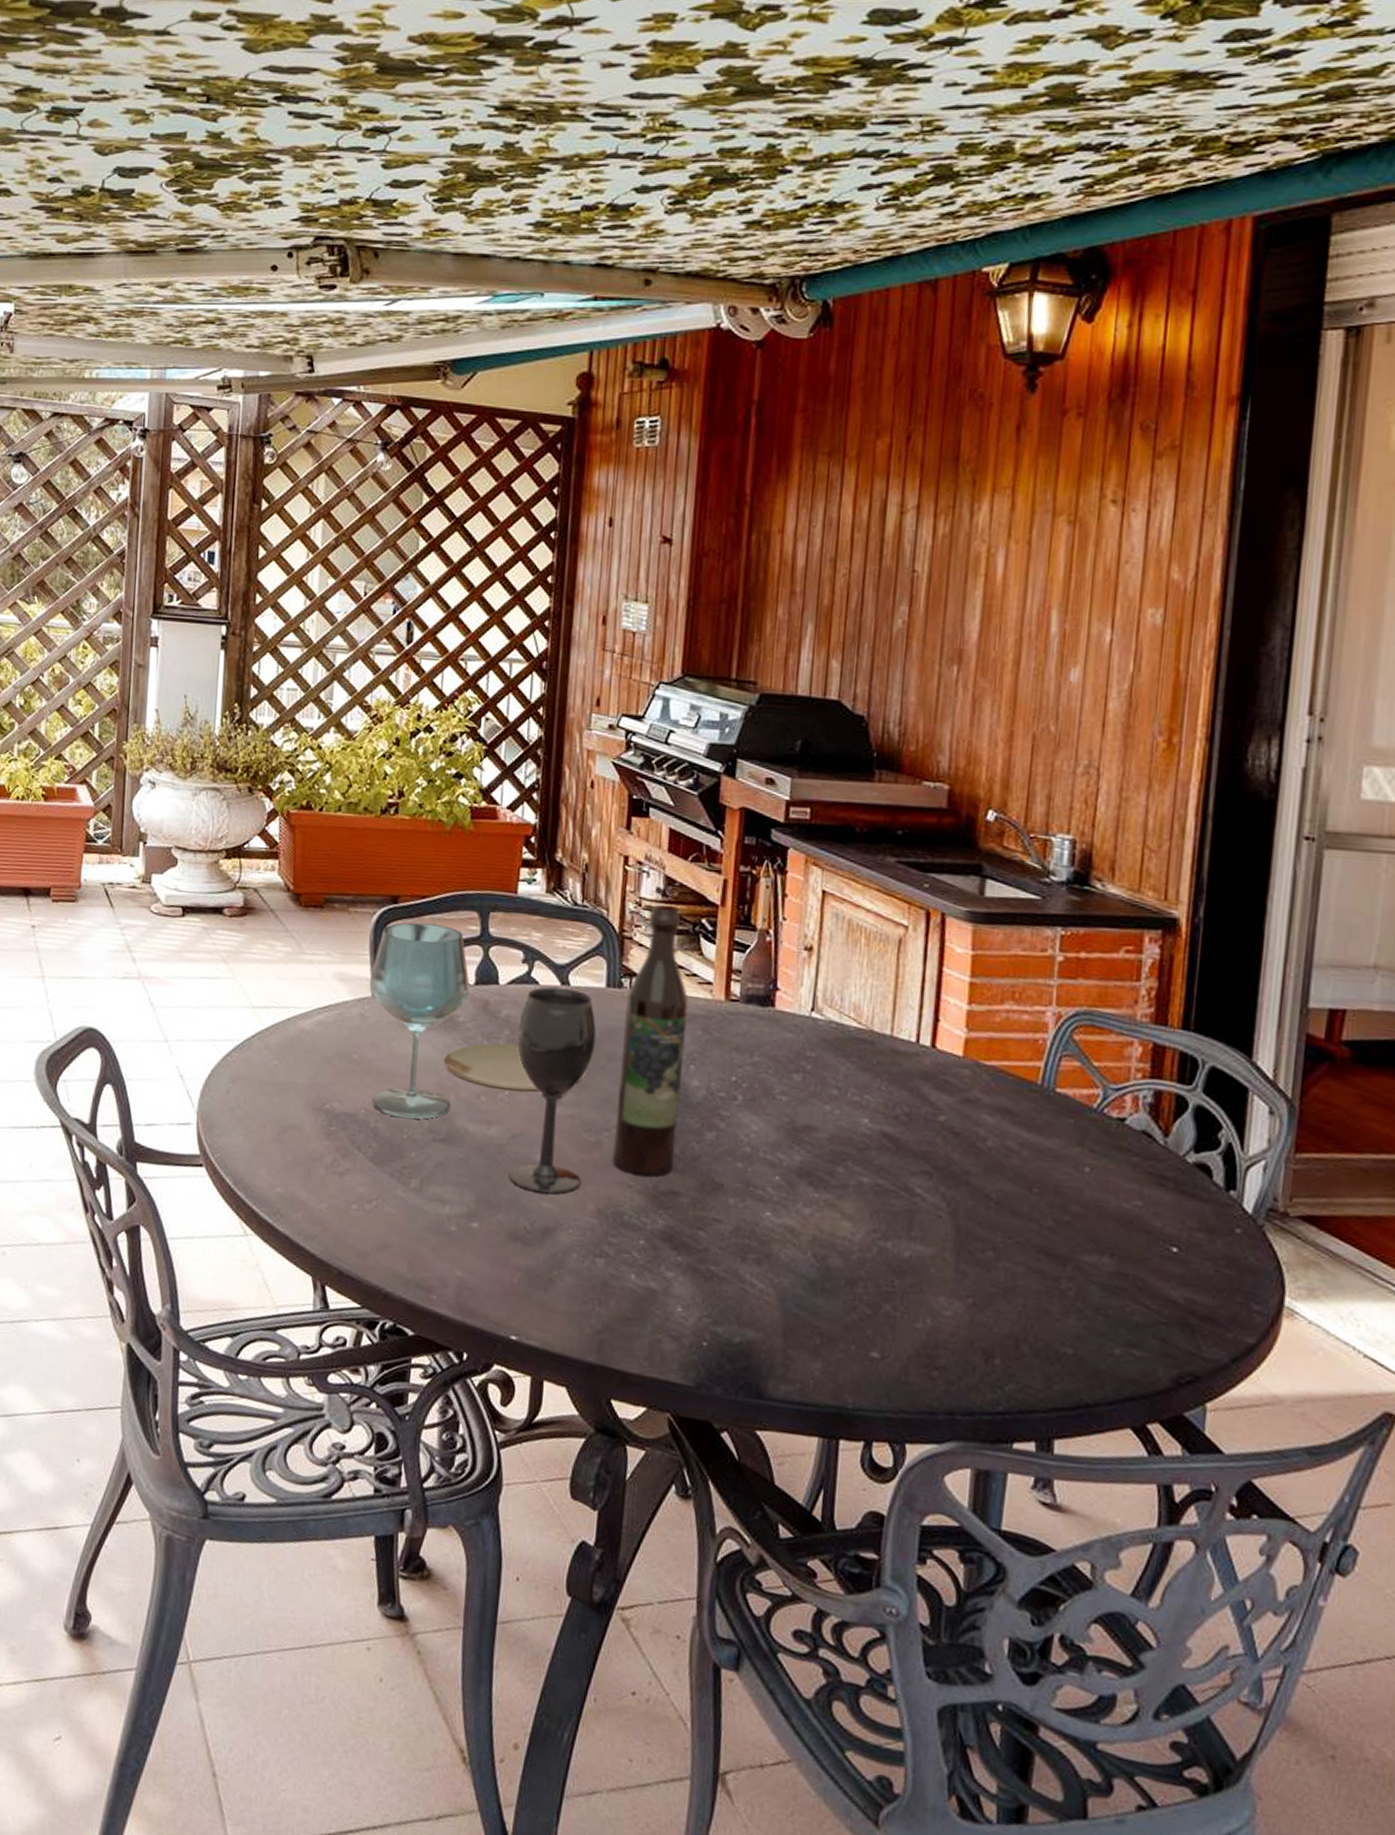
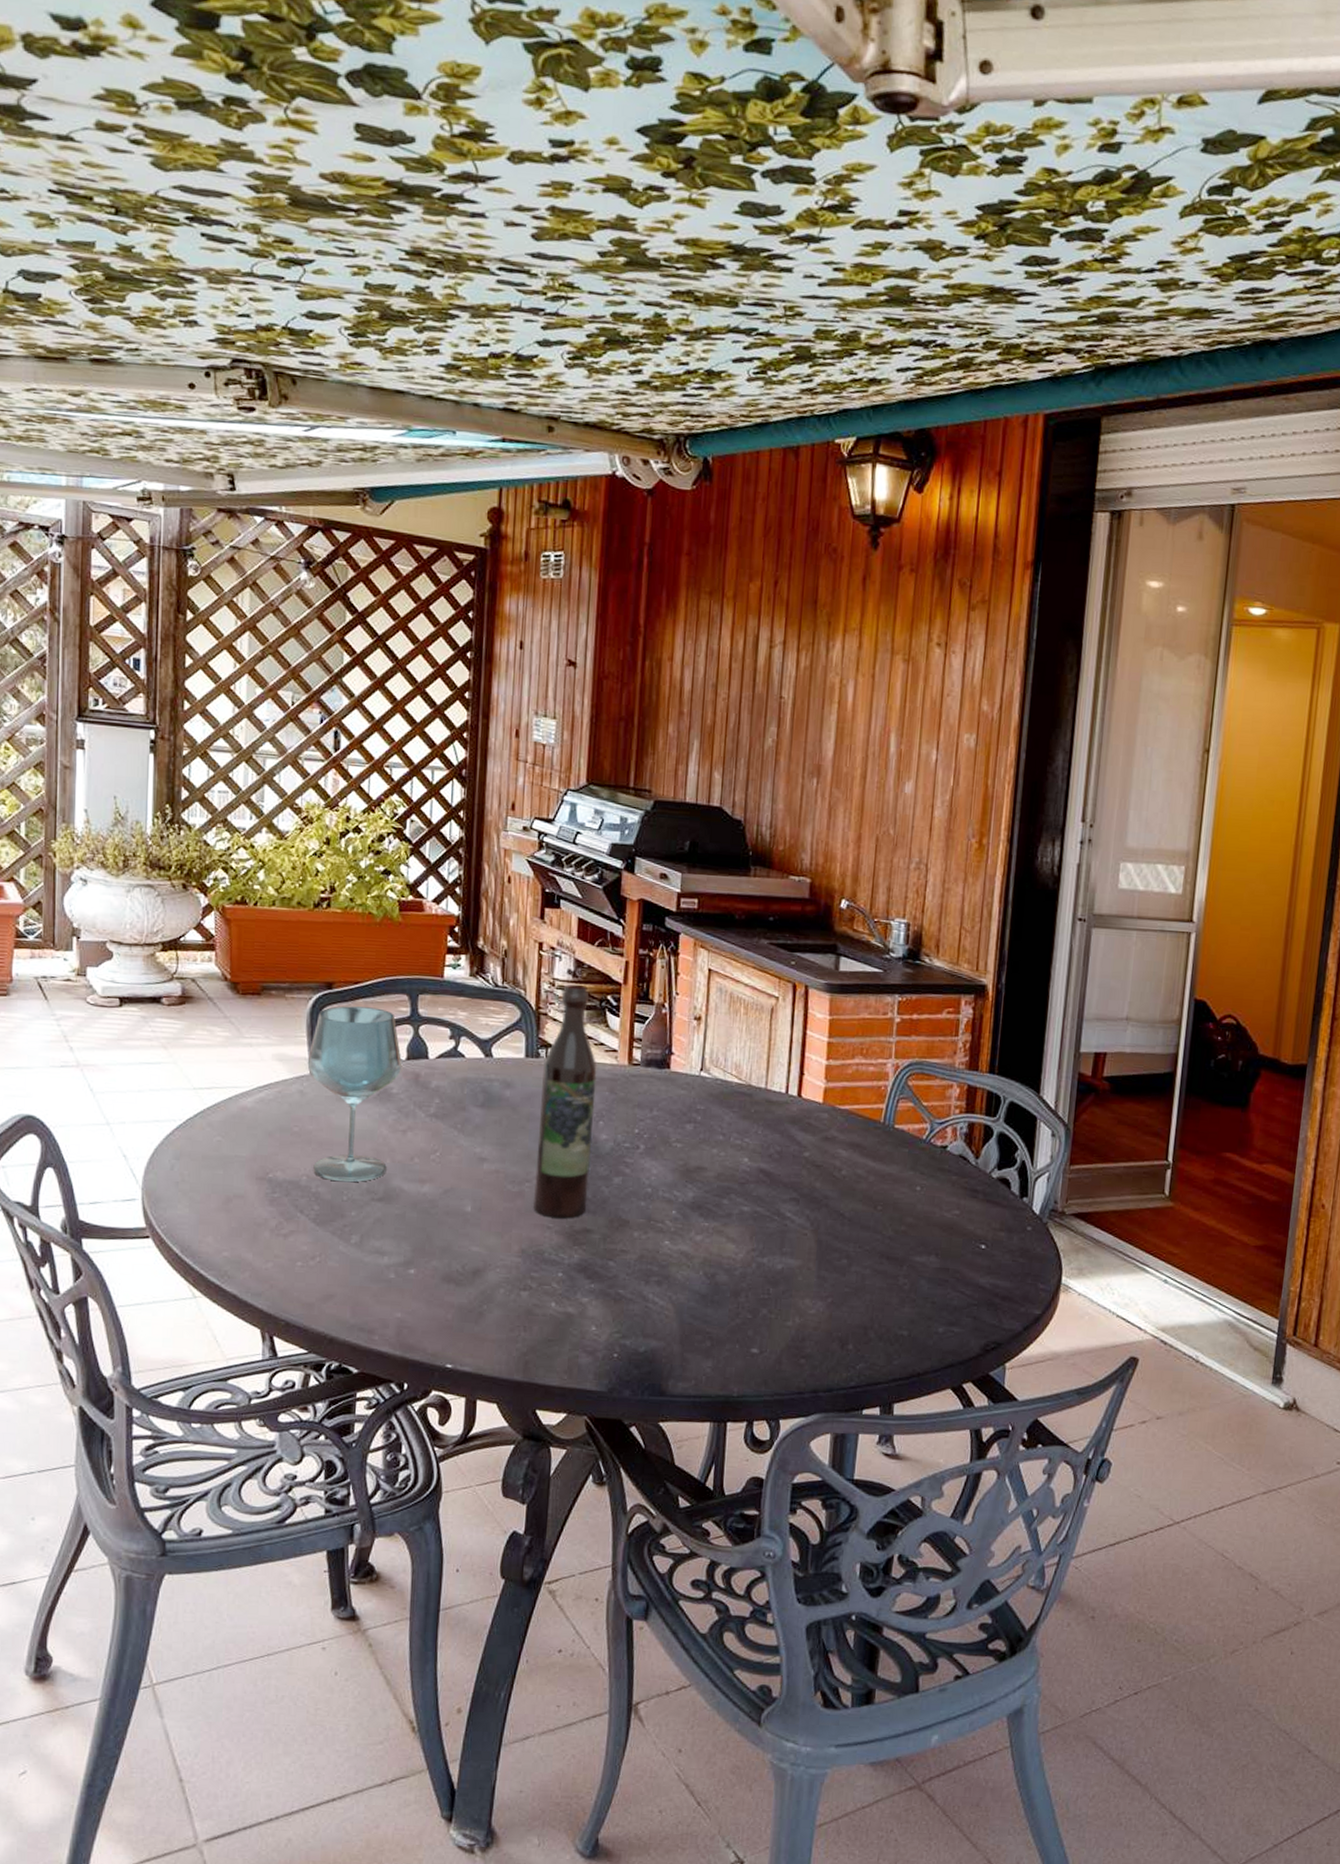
plate: present [443,1043,588,1093] -> none [379,1110,510,1153]
wine glass: present [509,987,597,1194] -> none [441,1059,518,1240]

